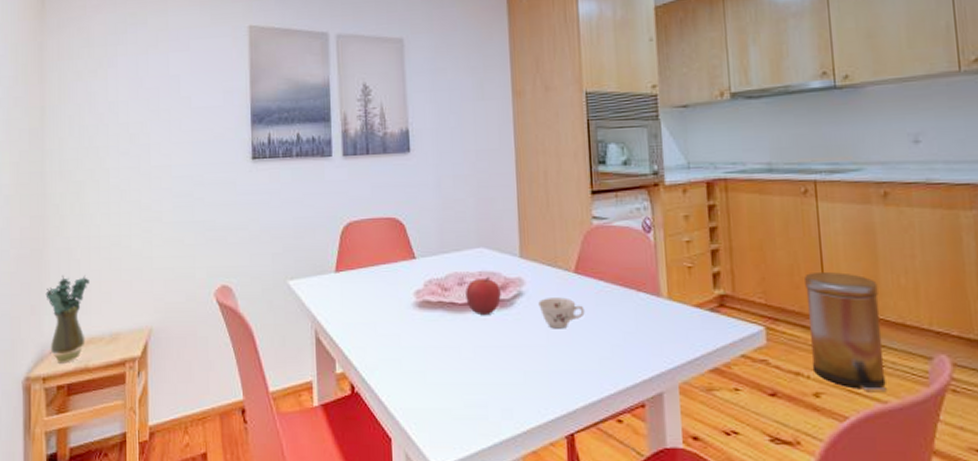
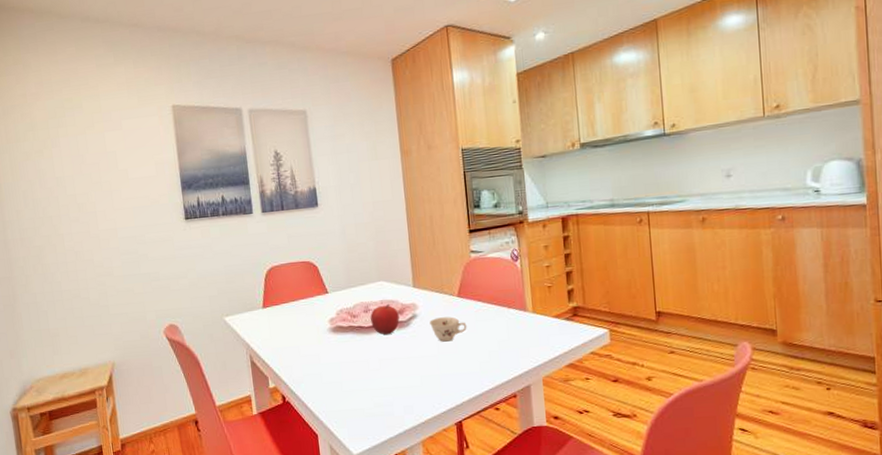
vase: present [45,275,90,362] -> none [21,323,60,395]
pedal bin: present [805,272,887,391] -> none [640,283,702,373]

